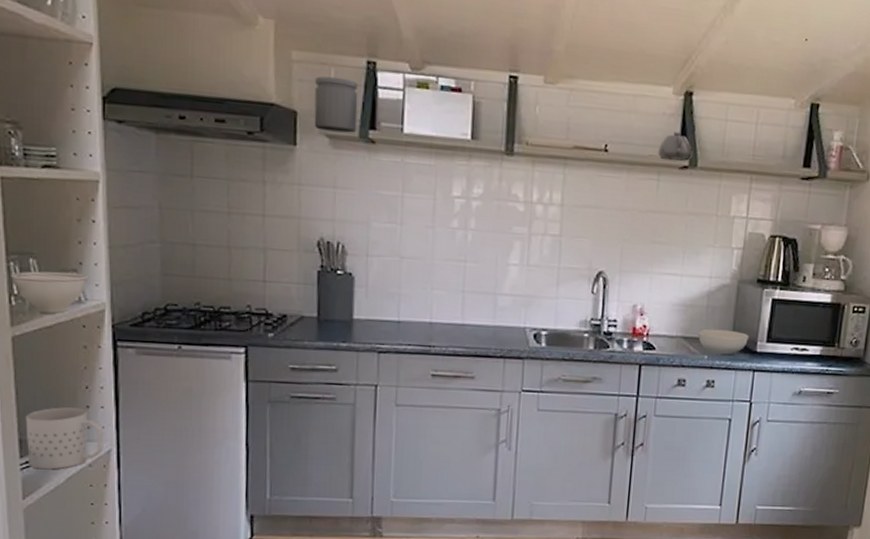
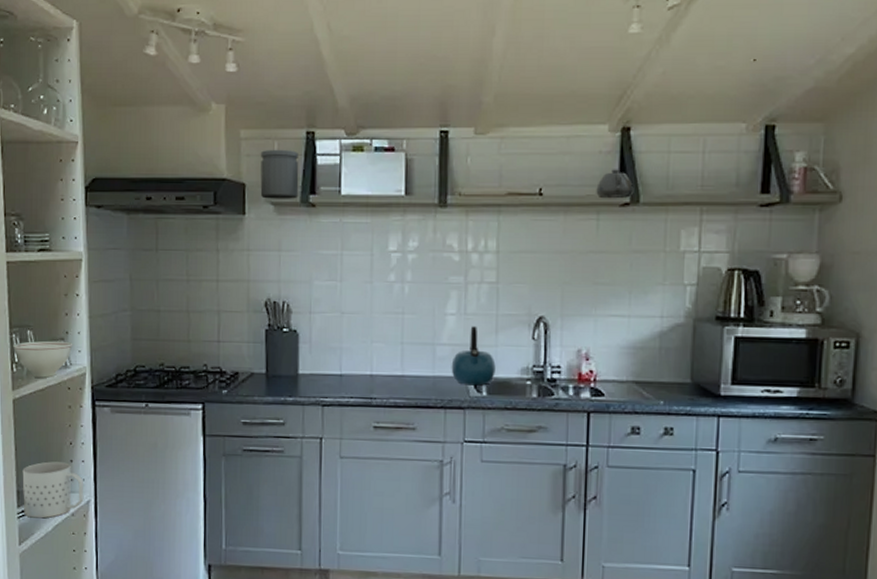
kettle: none [511,278,556,337] -> present [451,326,496,386]
bowl: present [697,328,750,355] -> none [650,372,711,400]

